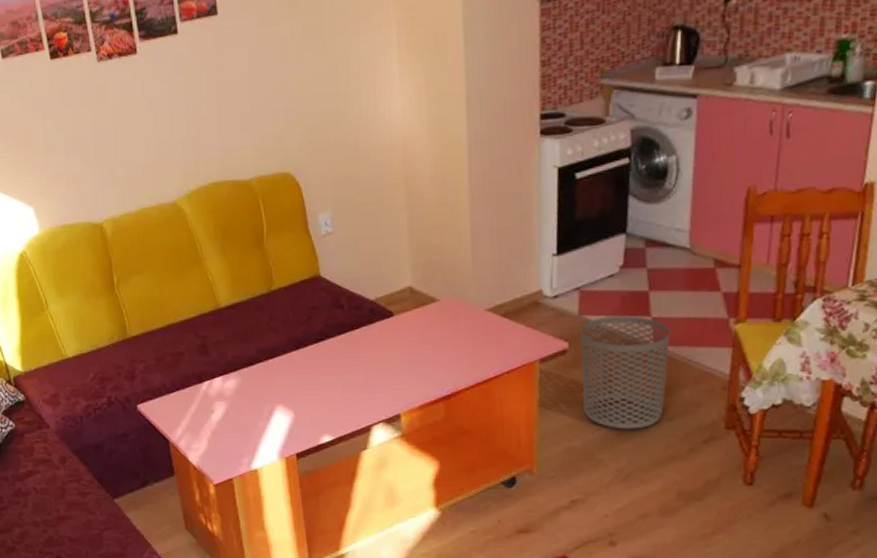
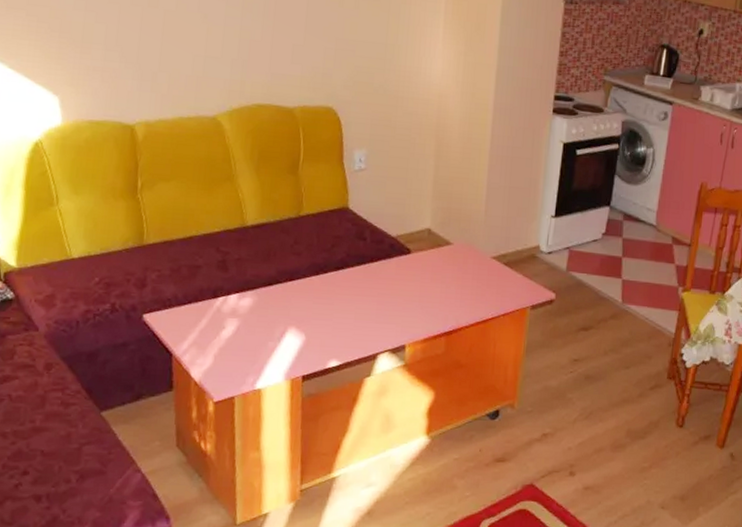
waste bin: present [580,316,671,430] -> none [561,275,635,374]

